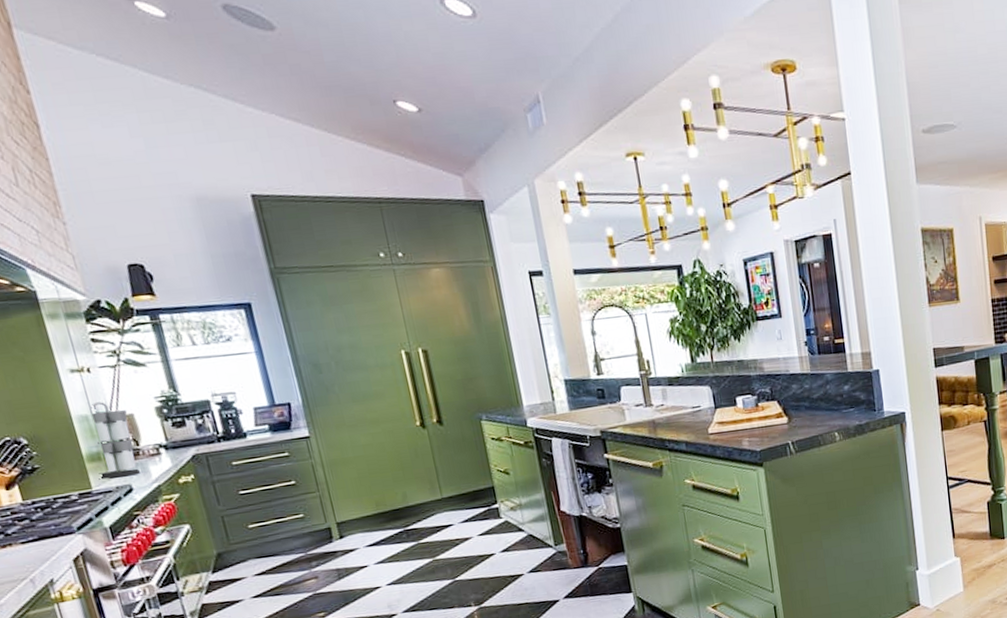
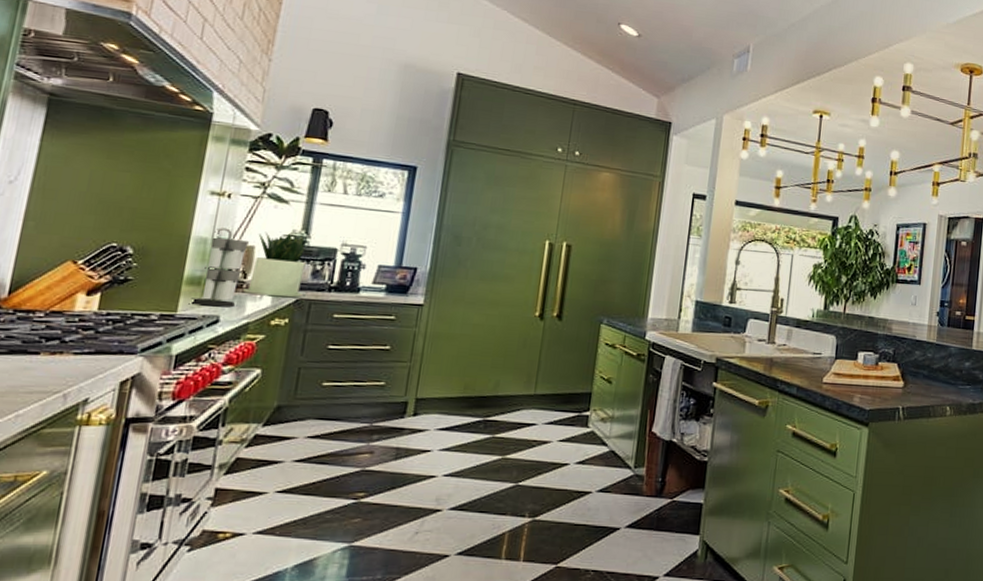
planter: none [131,395,198,460] -> present [242,231,307,298]

